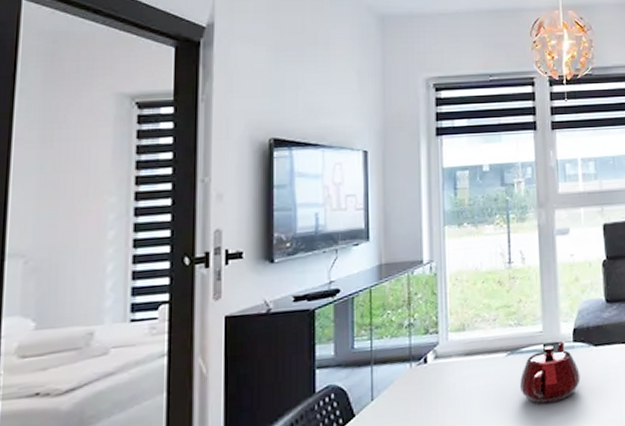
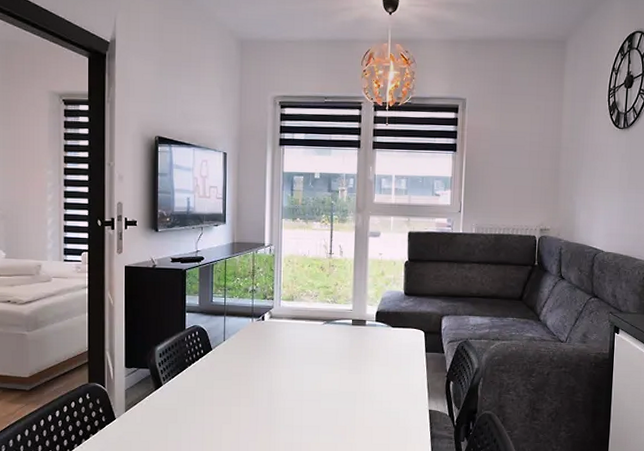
teapot: present [519,340,580,405] -> none [331,319,379,365]

